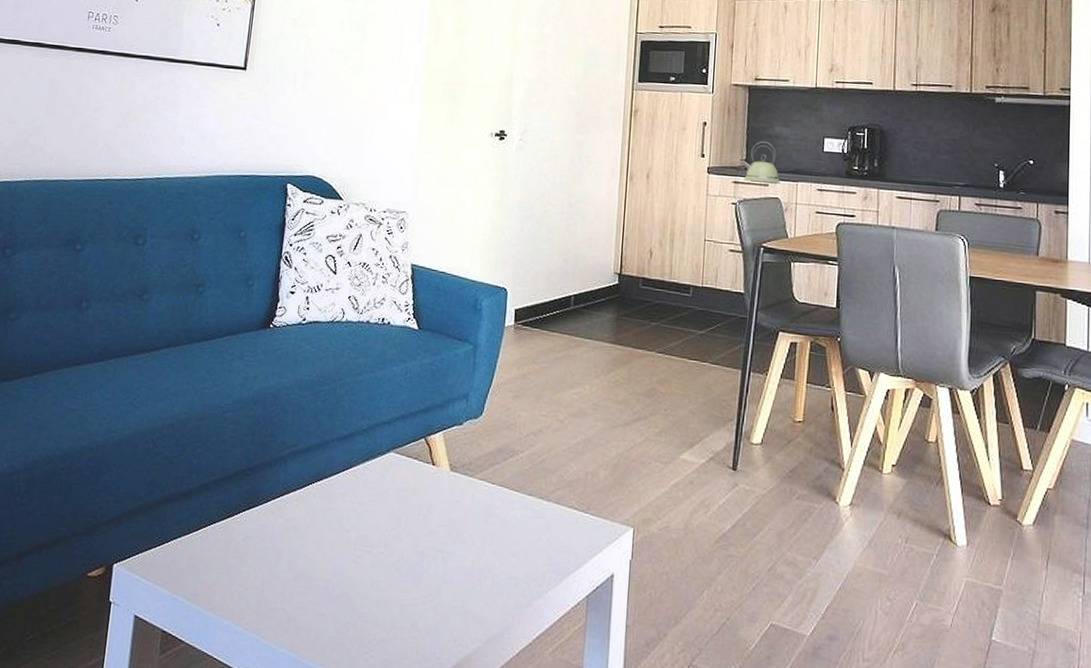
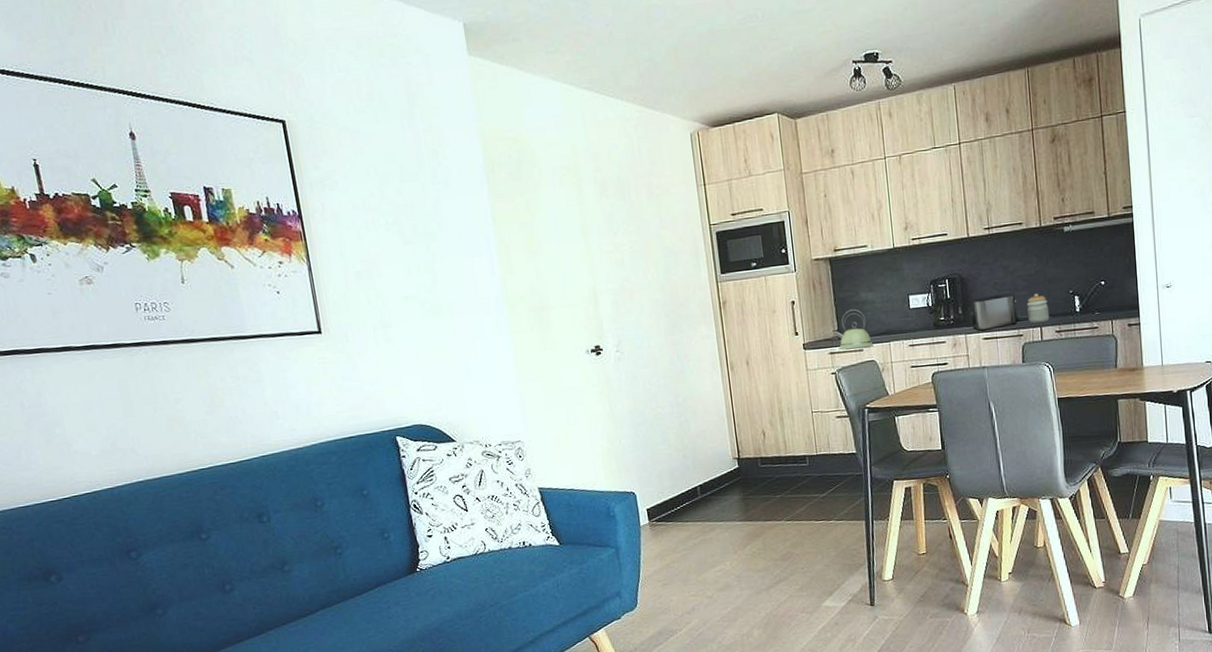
toaster: none [886,153,938,190] -> present [969,293,1020,332]
jar: none [946,159,971,192] -> present [1026,293,1050,324]

